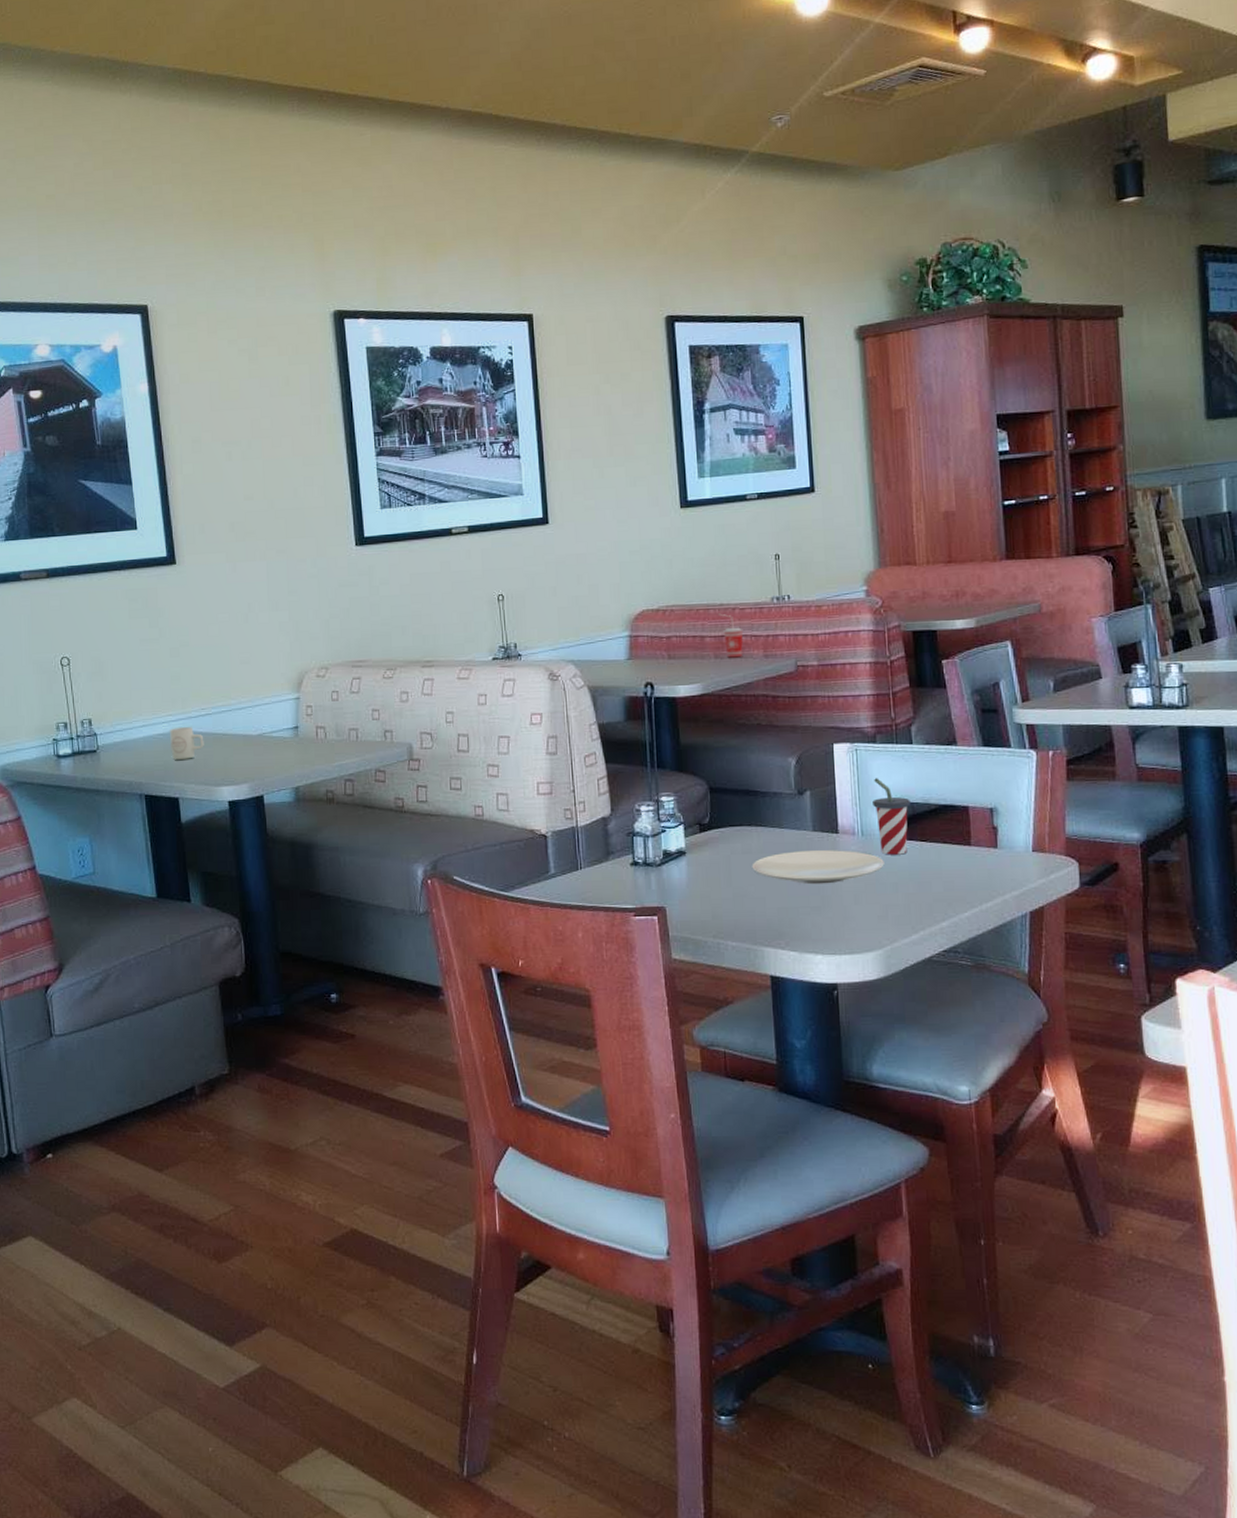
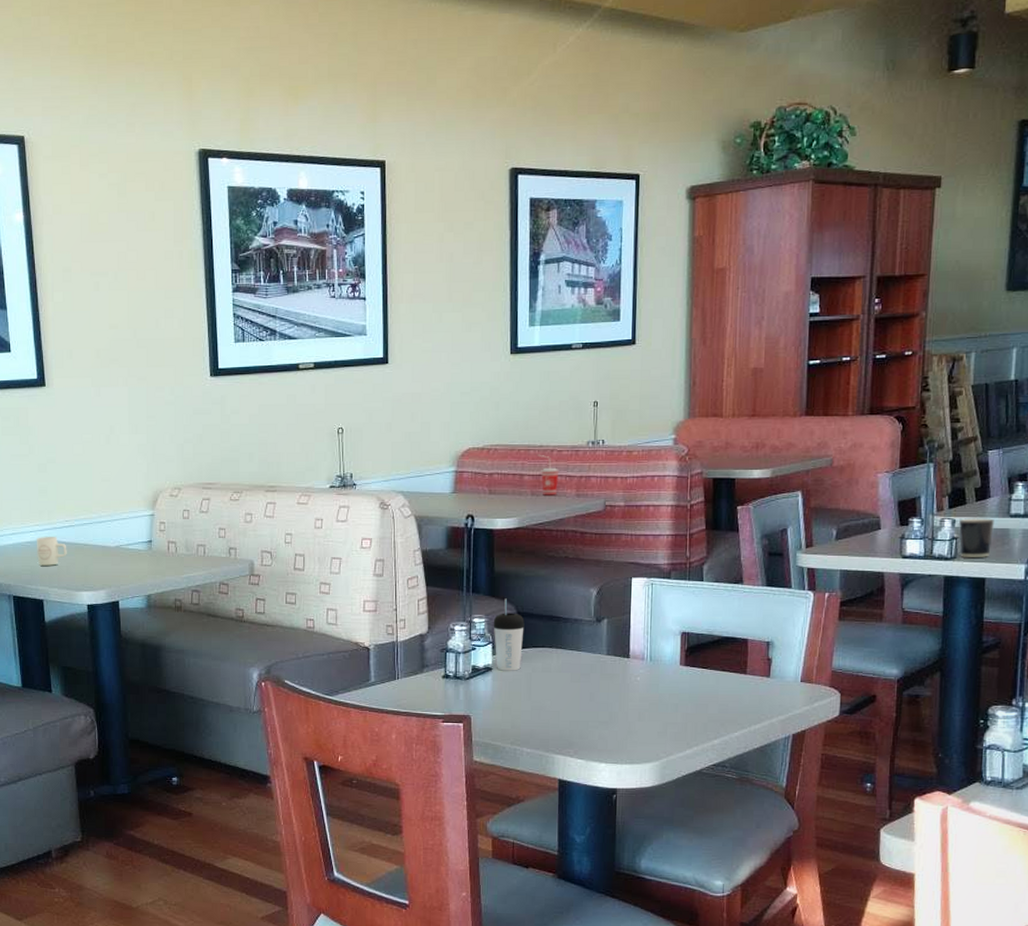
beverage cup: none [683,773,719,856] -> present [493,598,525,672]
plate: present [751,850,884,885] -> none [550,672,668,702]
beverage cup: present [872,778,910,855] -> none [662,610,696,679]
mug: none [1186,661,1226,705] -> present [958,518,994,557]

